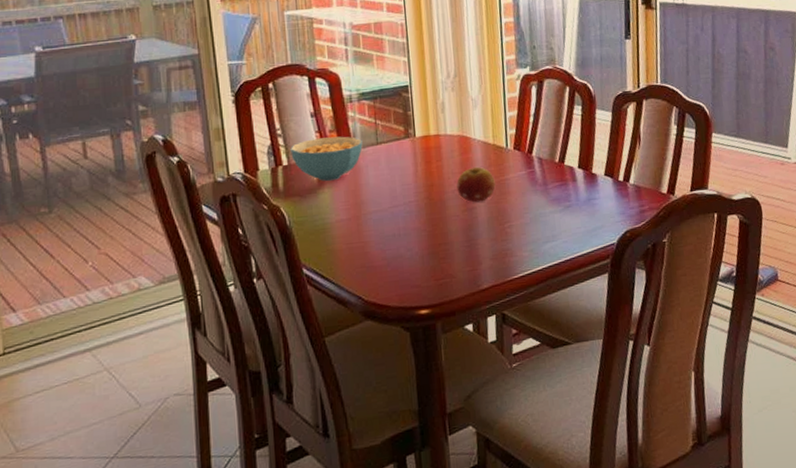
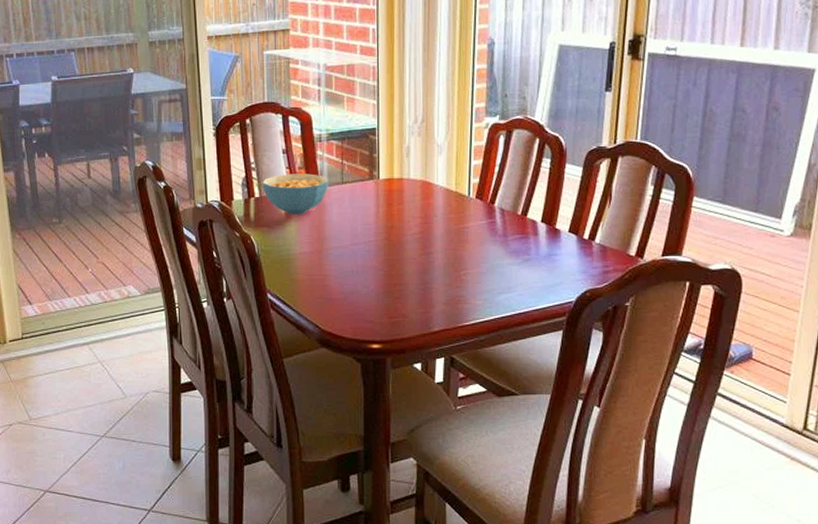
fruit: present [456,167,496,203] -> none [416,213,454,248]

